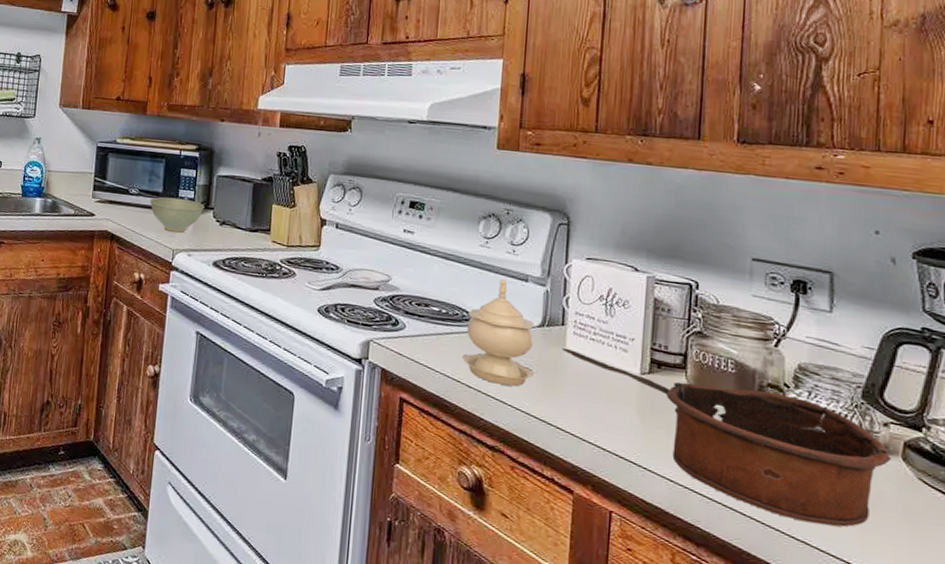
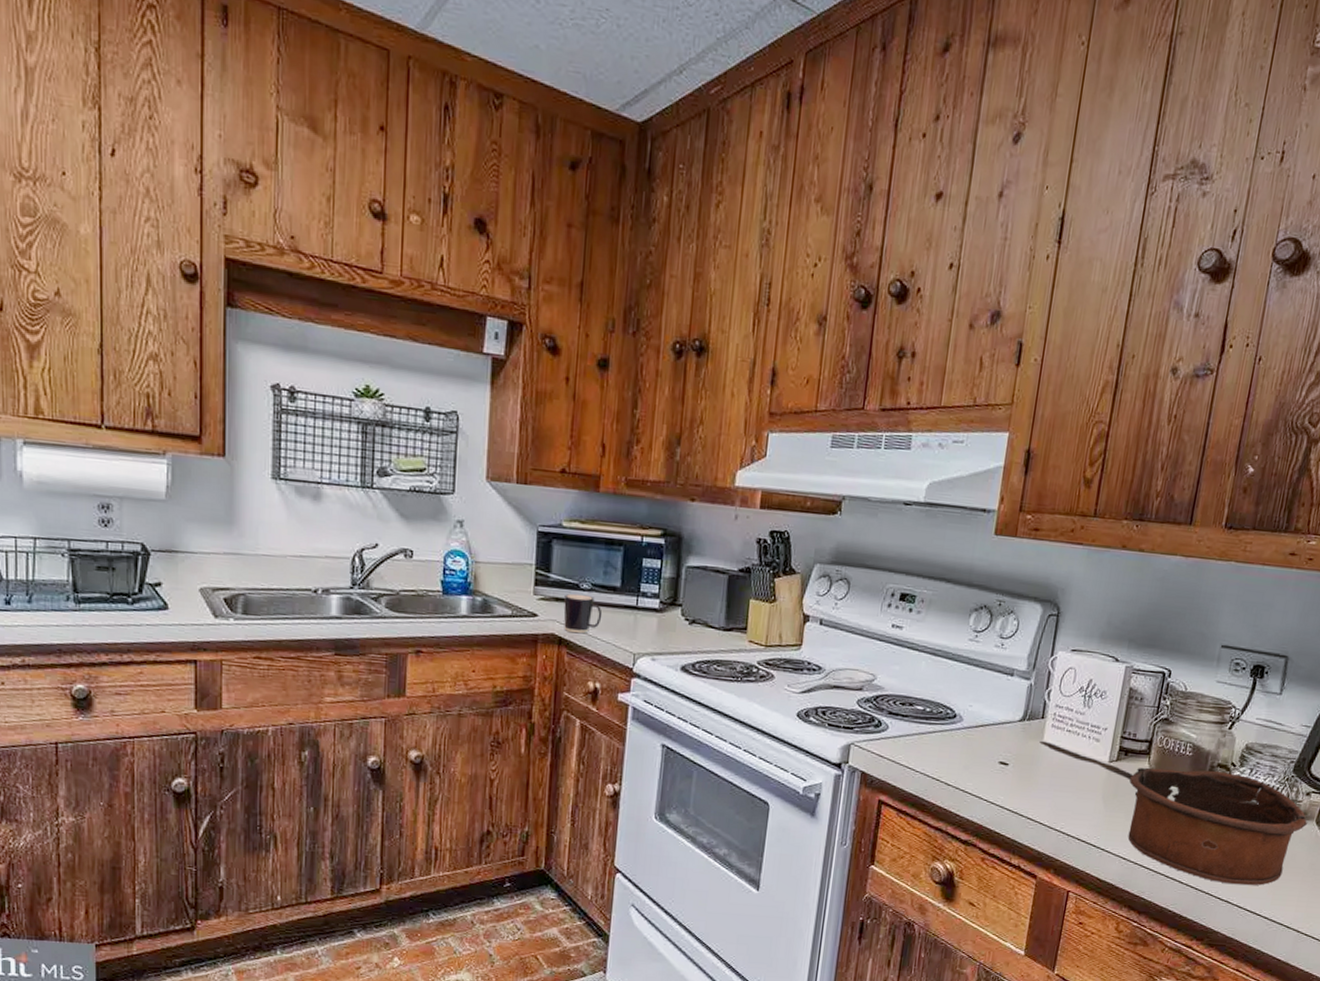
mug: none [115,197,147,231] -> present [563,593,603,634]
bowl: present [150,197,204,234] -> none [605,592,671,635]
sugar bowl: present [462,279,535,387] -> none [943,674,1016,781]

